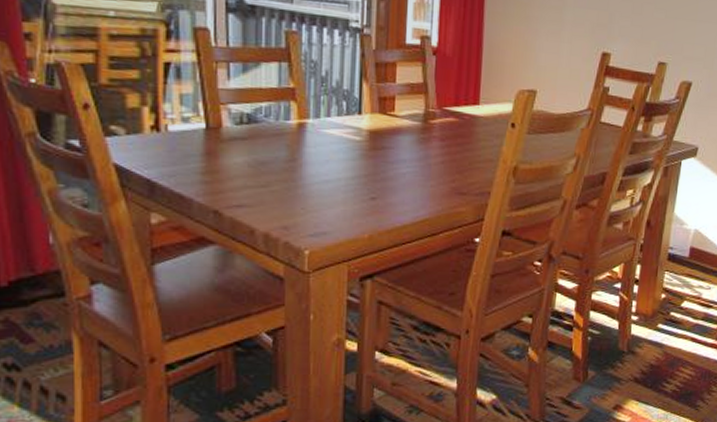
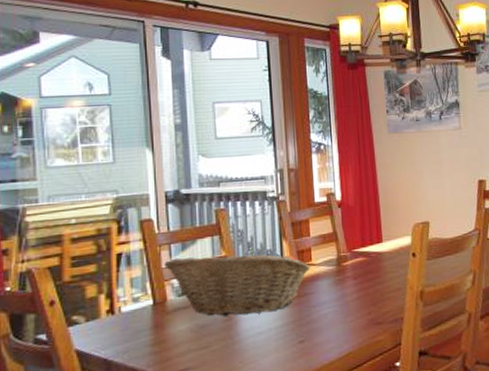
fruit basket: none [221,79,393,160] -> present [164,252,311,316]

